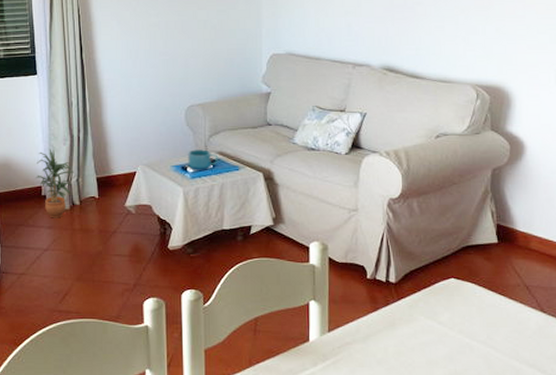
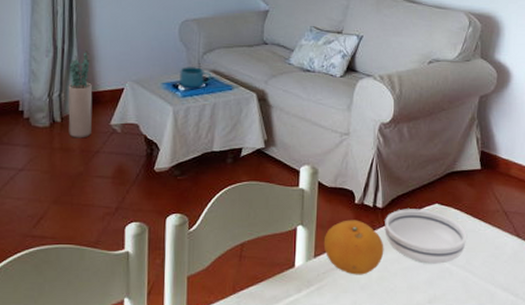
potted plant: present [36,149,74,218] -> none [13,61,56,136]
vase: none [85,138,109,220] -> present [68,51,93,138]
fruit: none [337,294,400,350] -> present [323,220,384,275]
bowl: none [399,283,487,339] -> present [385,209,467,264]

